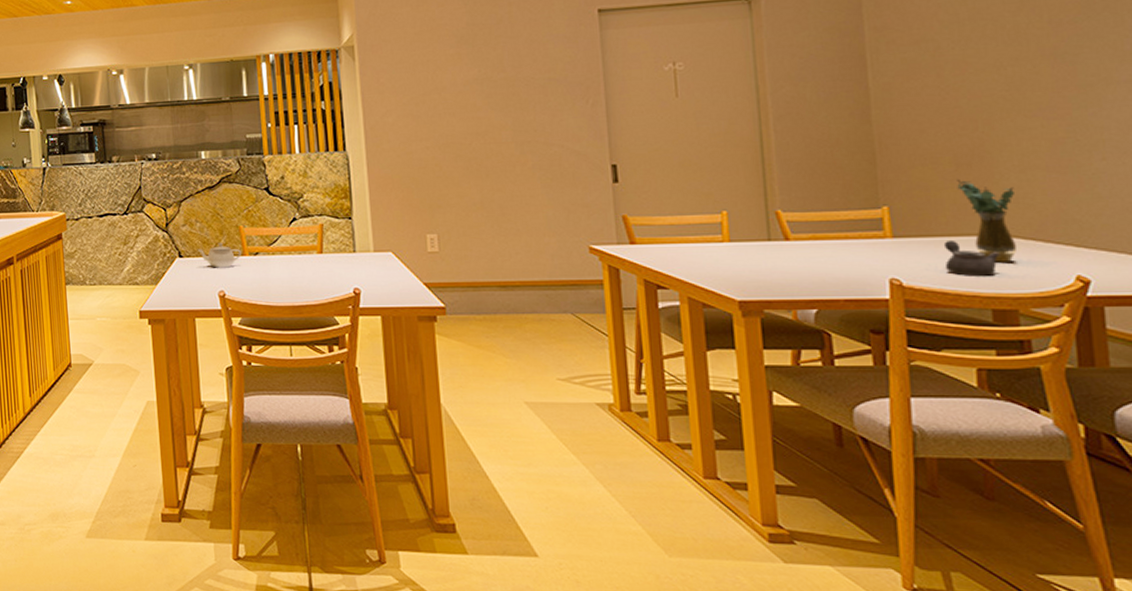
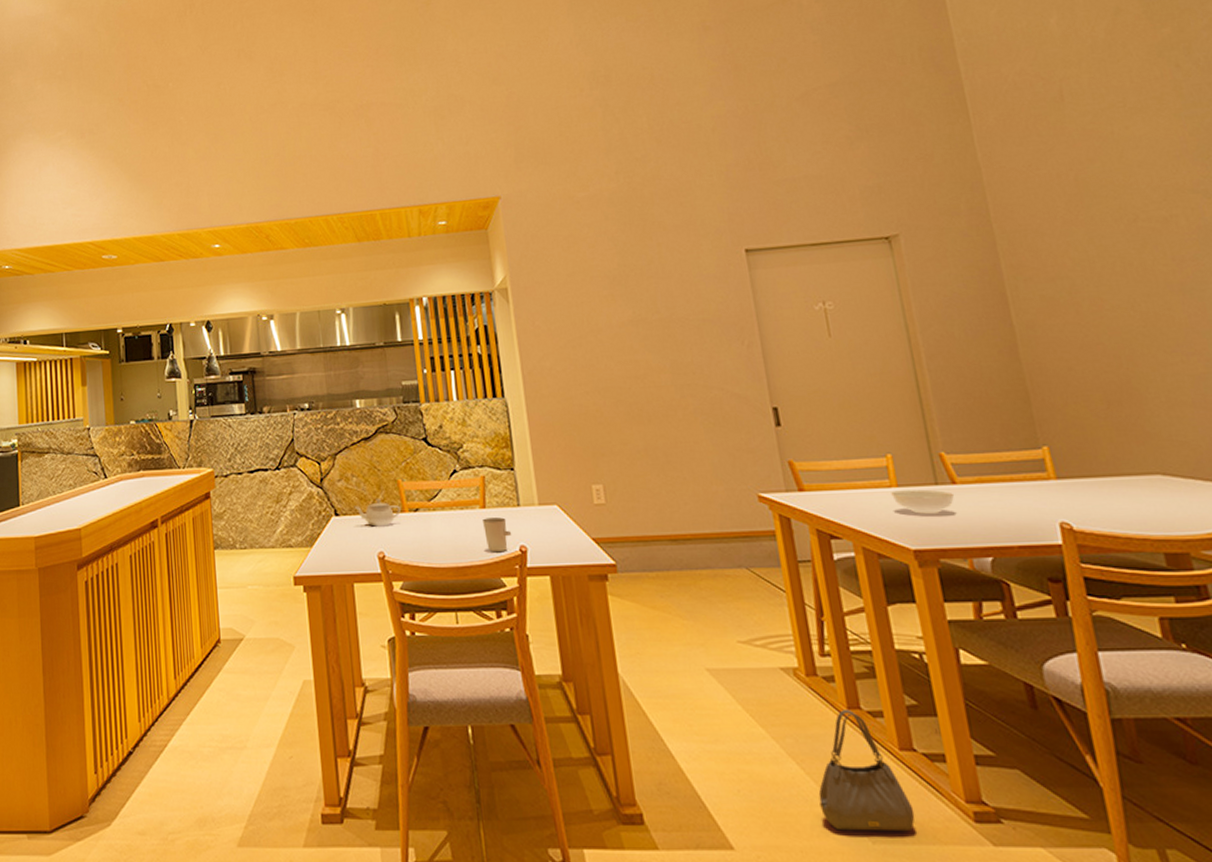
cup: none [319,262,347,293] -> present [483,517,512,552]
handbag: none [622,442,712,548] -> present [818,710,915,832]
bowl: none [722,245,787,268] -> present [891,489,955,514]
teapot: present [943,239,1000,276] -> none [1106,480,1163,518]
vase: present [956,178,1018,262] -> none [1110,416,1179,503]

